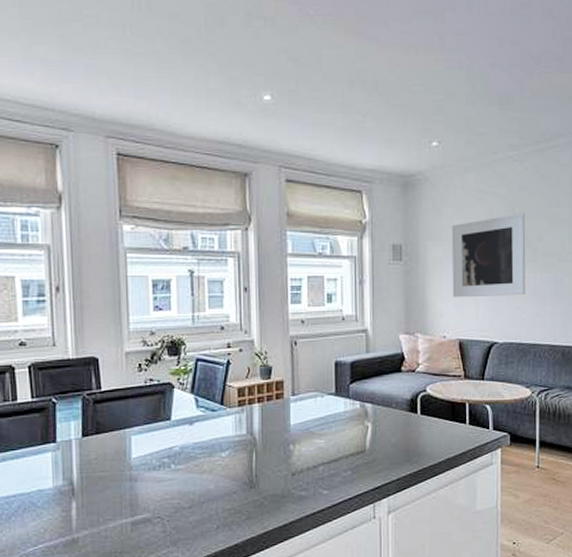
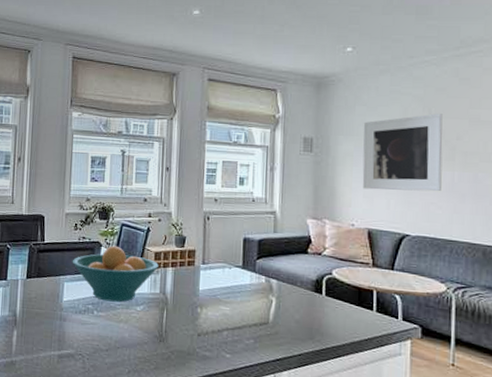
fruit bowl: none [138,385,243,451] -> present [72,245,159,302]

